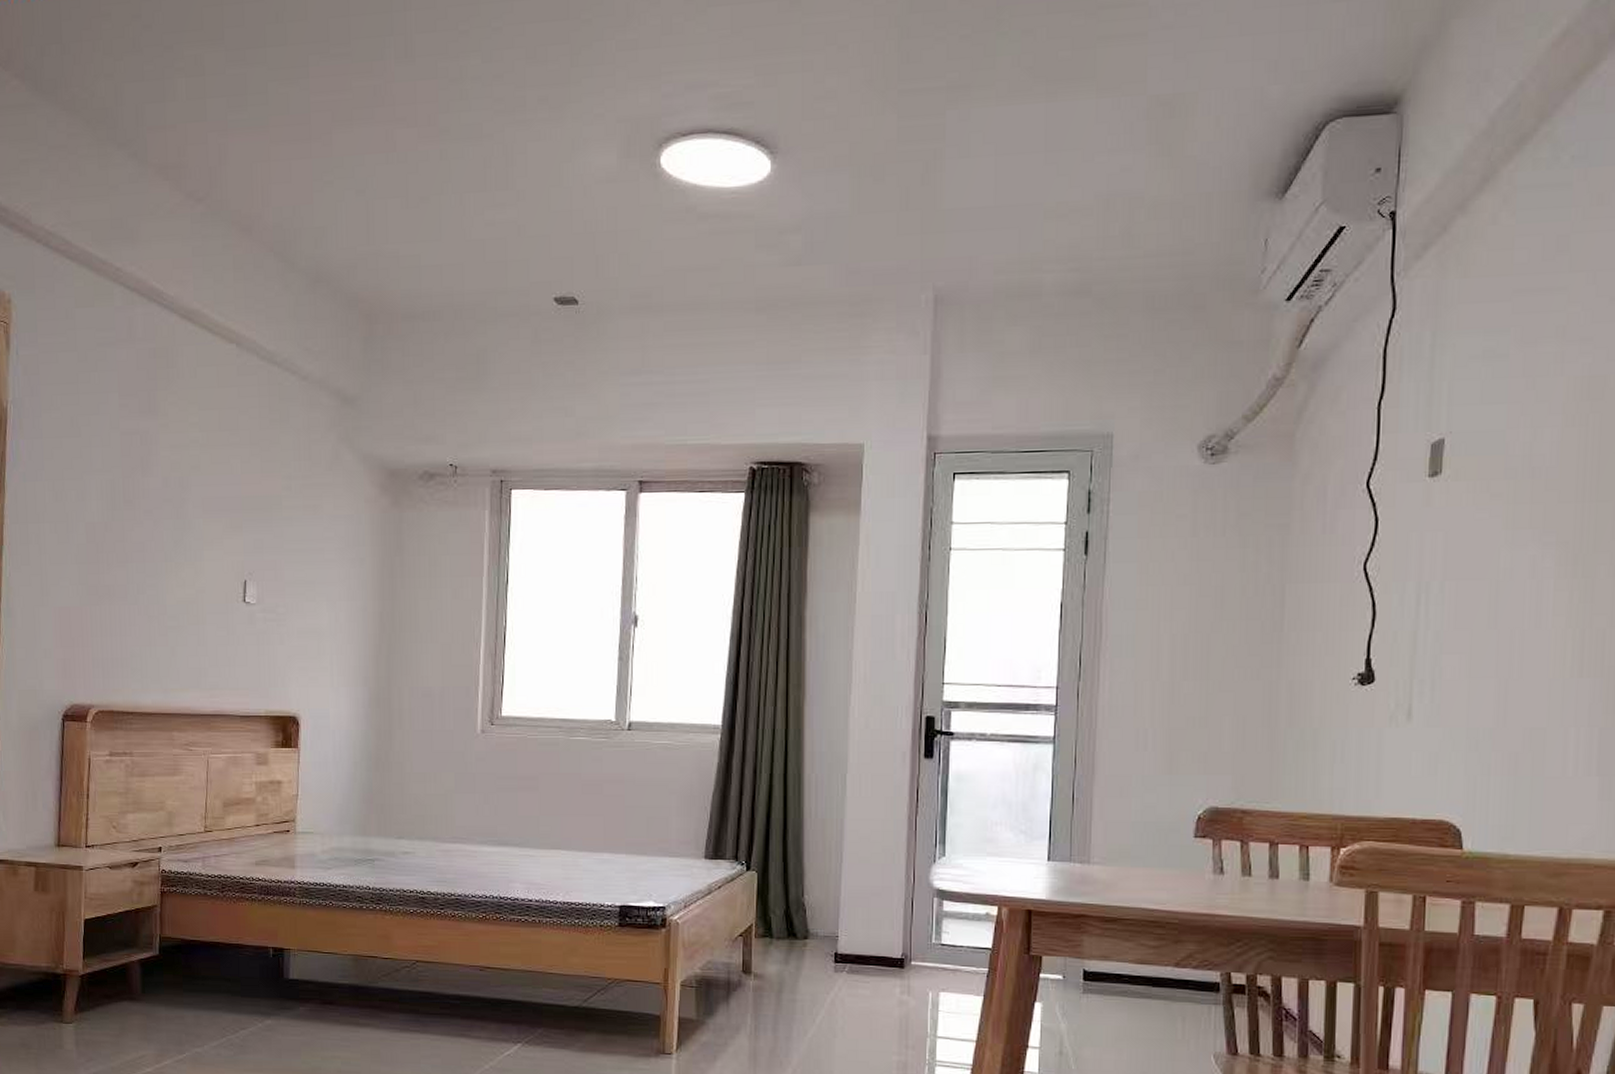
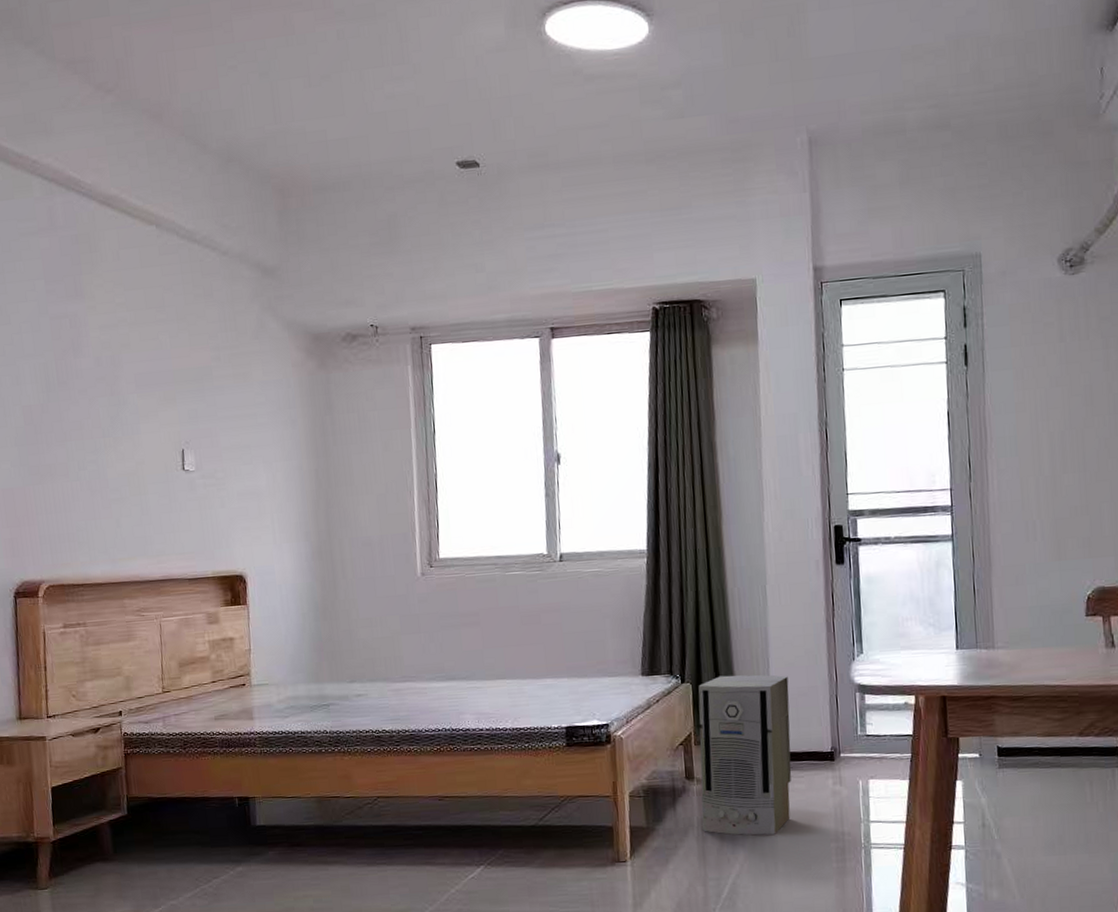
air purifier: none [756,866,862,1041] -> present [698,674,792,836]

